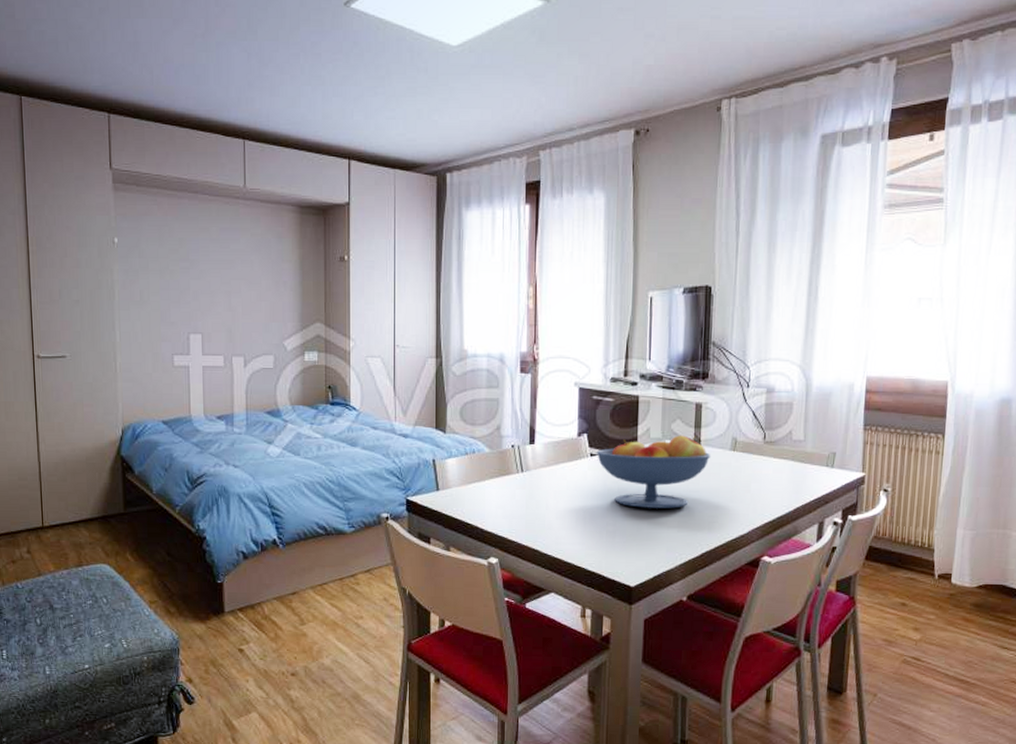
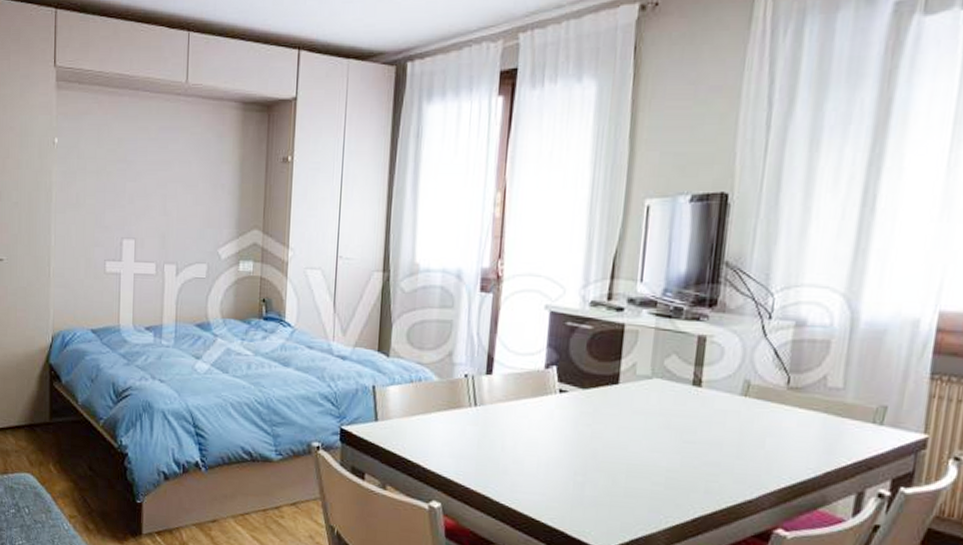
fruit bowl: present [596,435,711,509] -> none [566,373,715,461]

